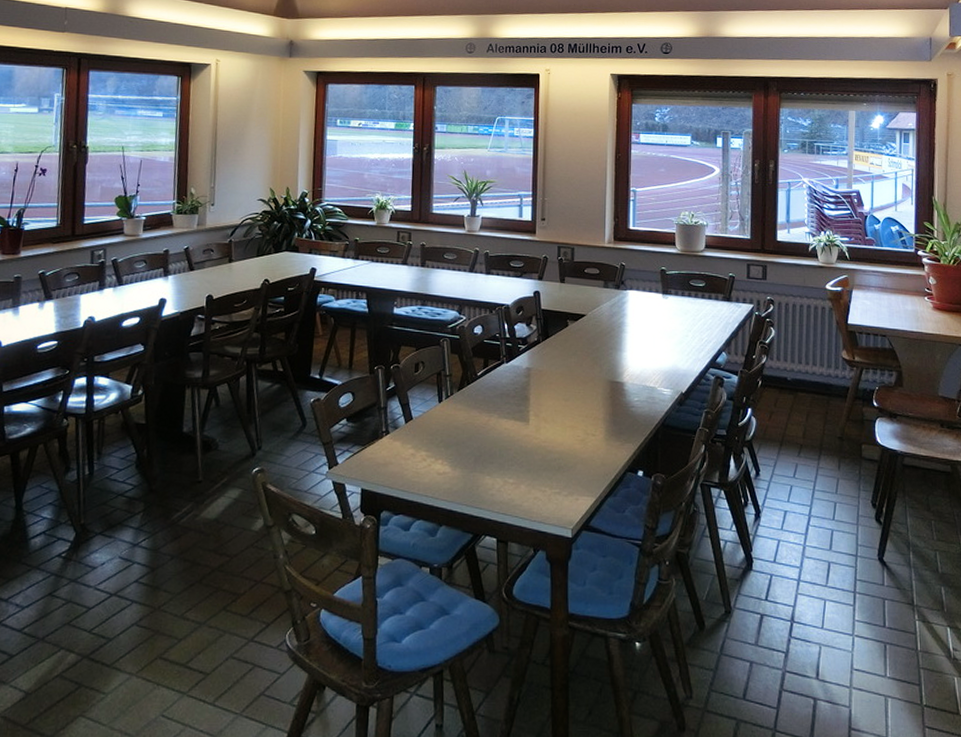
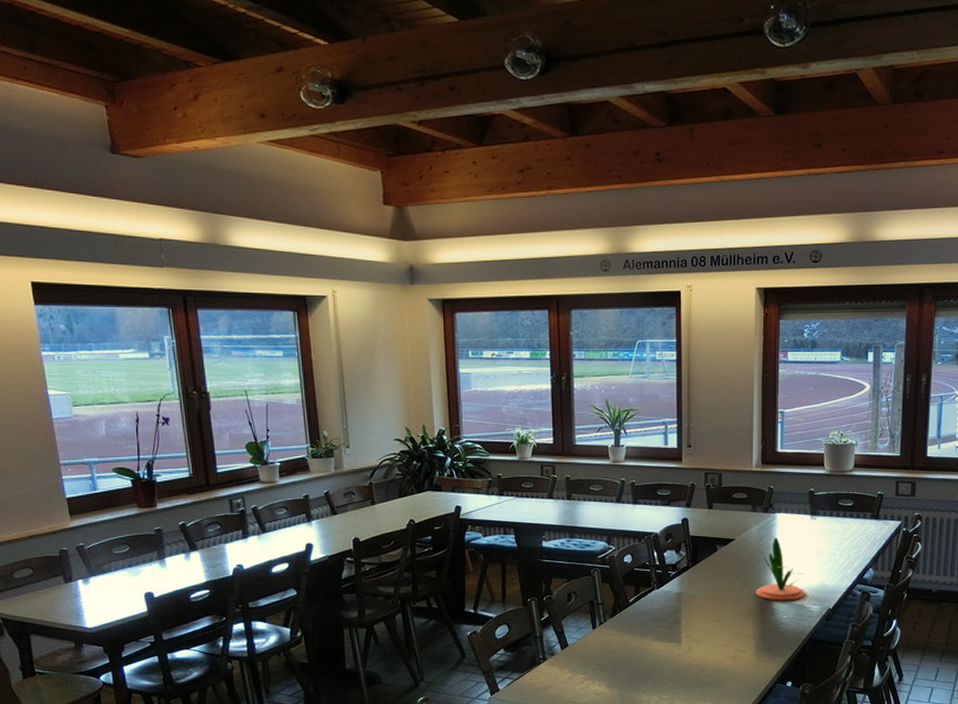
plant: none [607,315,657,382] -> present [756,537,806,601]

